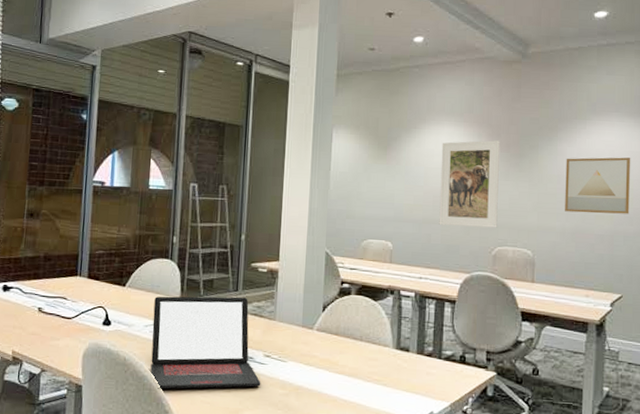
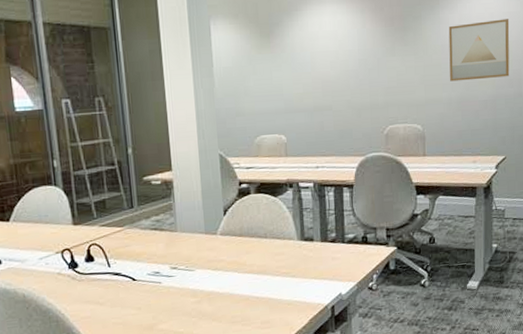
laptop: present [150,296,261,389] -> none [44,213,172,319]
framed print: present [439,140,500,228] -> none [325,15,387,111]

